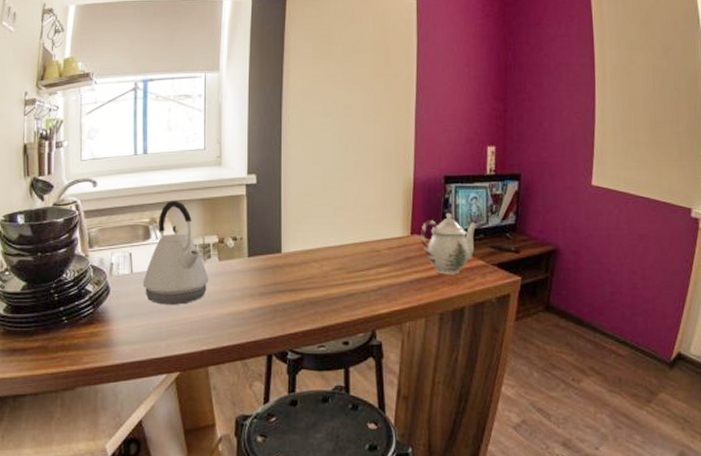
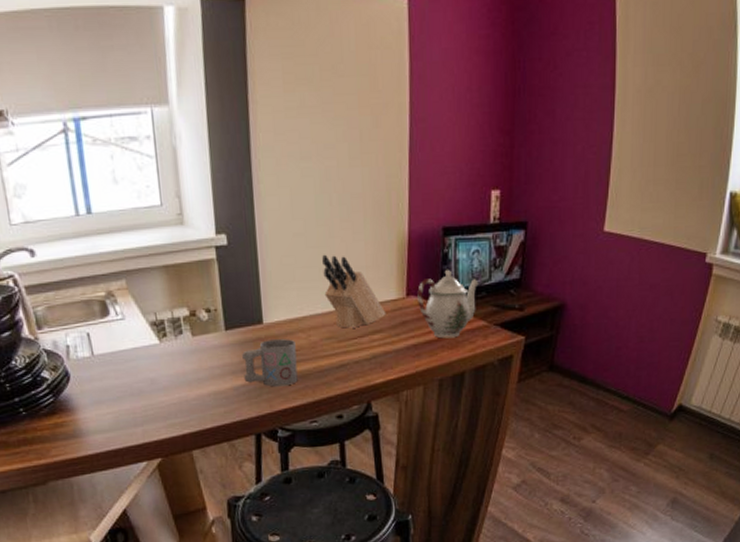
kettle: present [142,200,209,305] -> none [106,268,184,389]
mug: none [261,268,309,311] -> present [242,339,298,387]
knife block: none [337,195,392,261] -> present [322,254,386,328]

